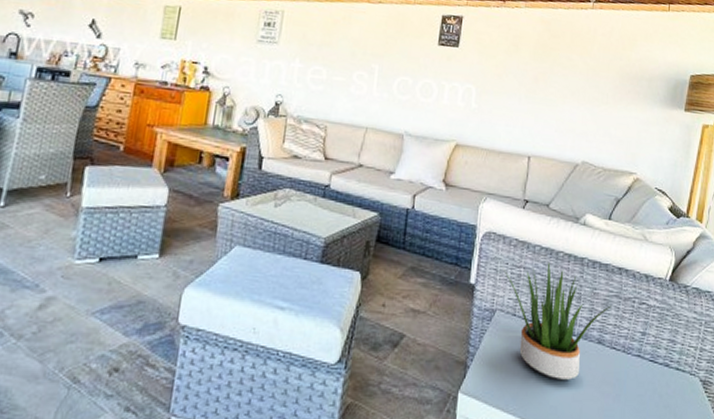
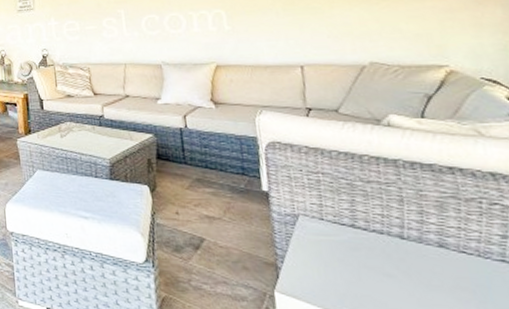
potted plant: present [502,263,613,381] -> none [296,167,450,285]

